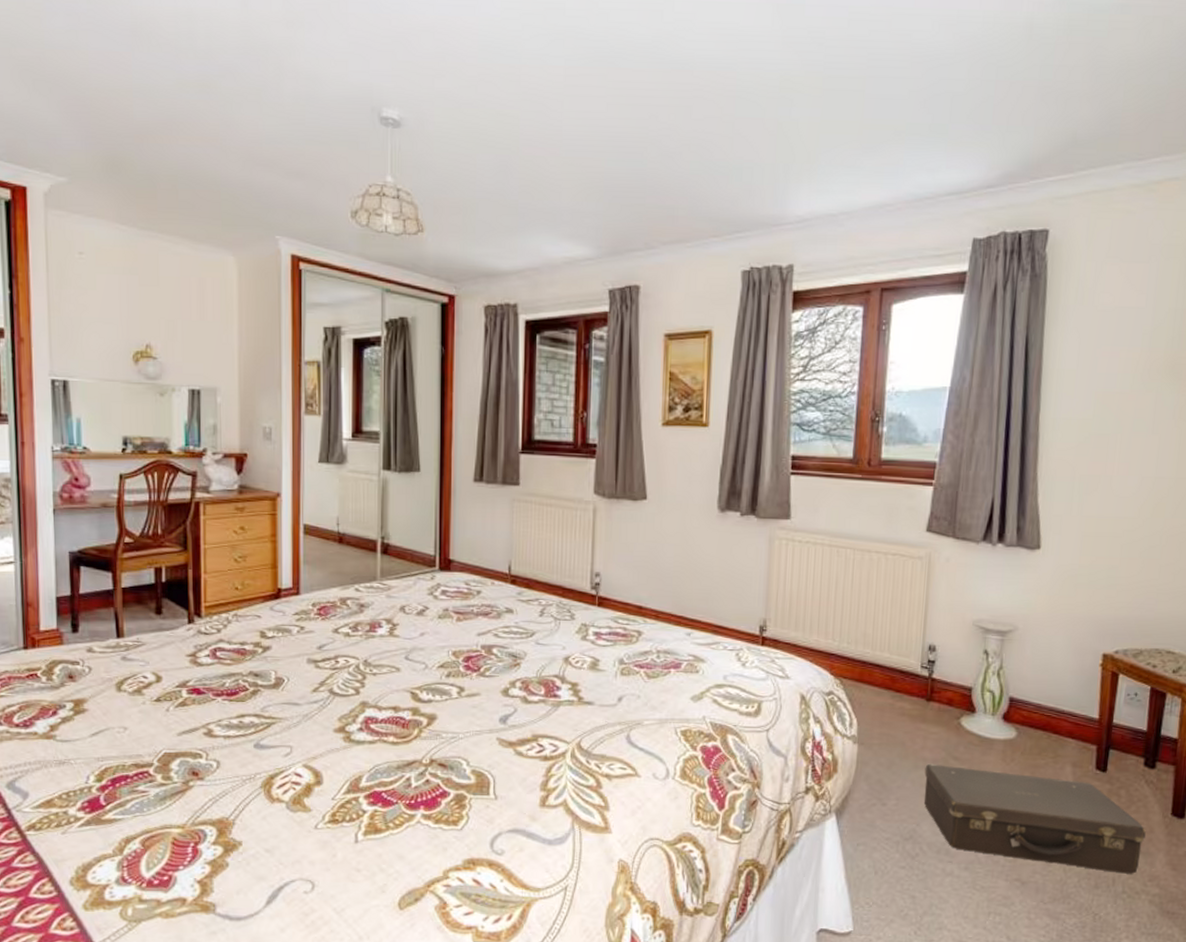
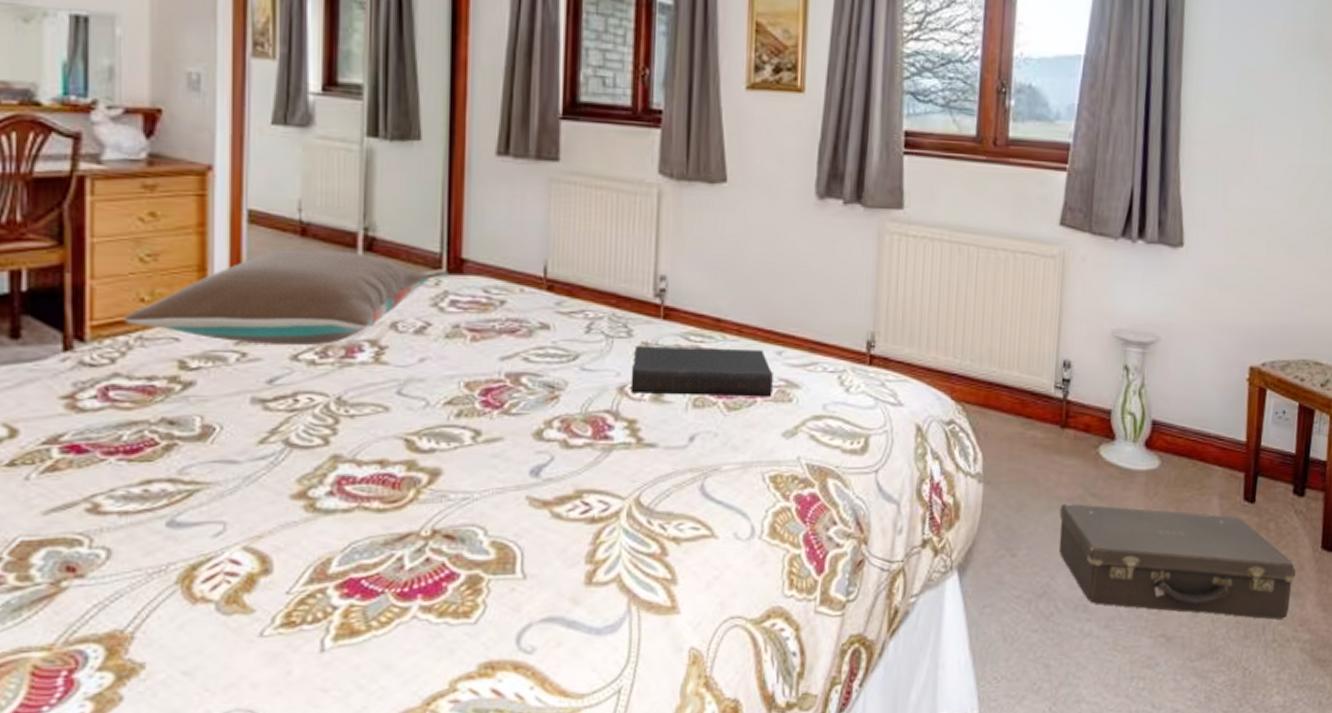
pillow: none [225,552,428,622] -> present [123,249,431,345]
book: none [573,626,684,669] -> present [630,345,773,397]

